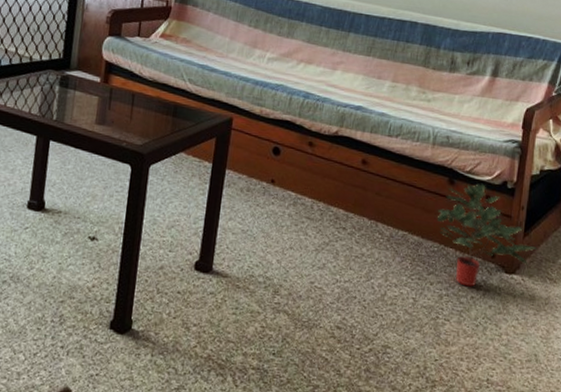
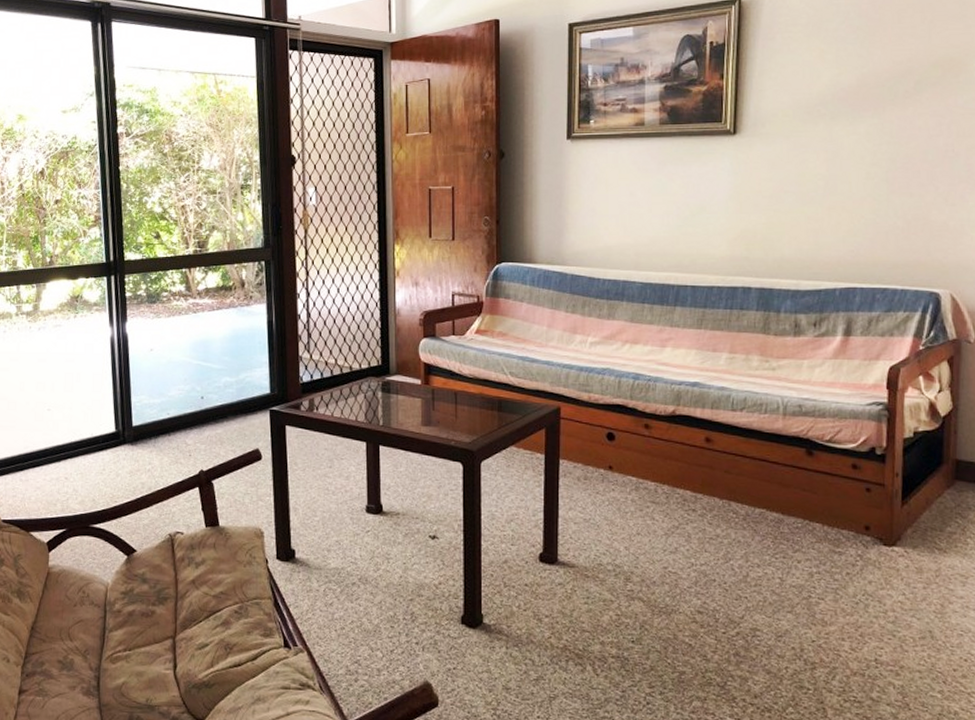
potted plant: present [436,184,538,287] -> none [796,452,920,563]

